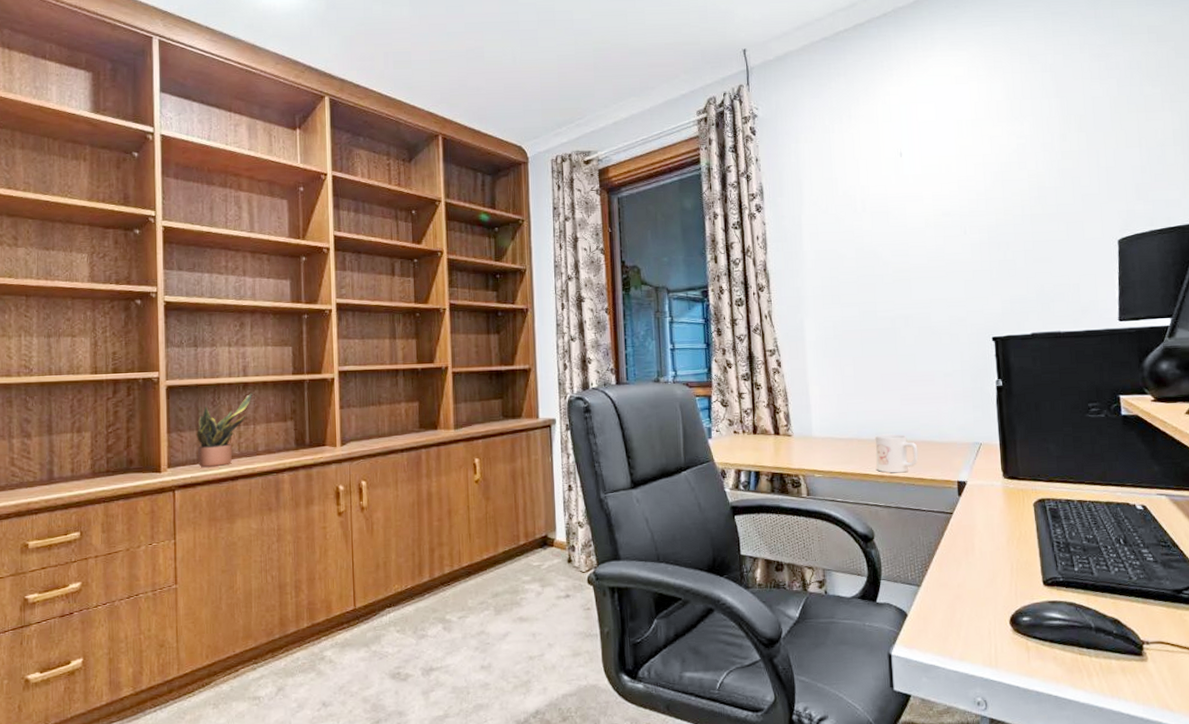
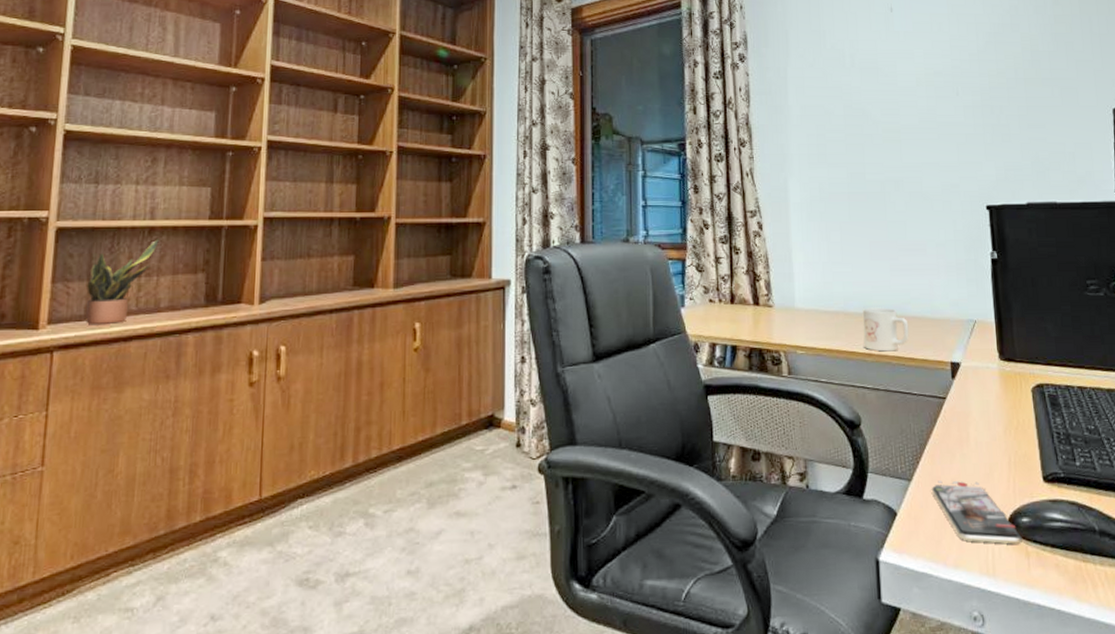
smartphone: none [939,586,1023,640] -> present [931,481,1022,544]

